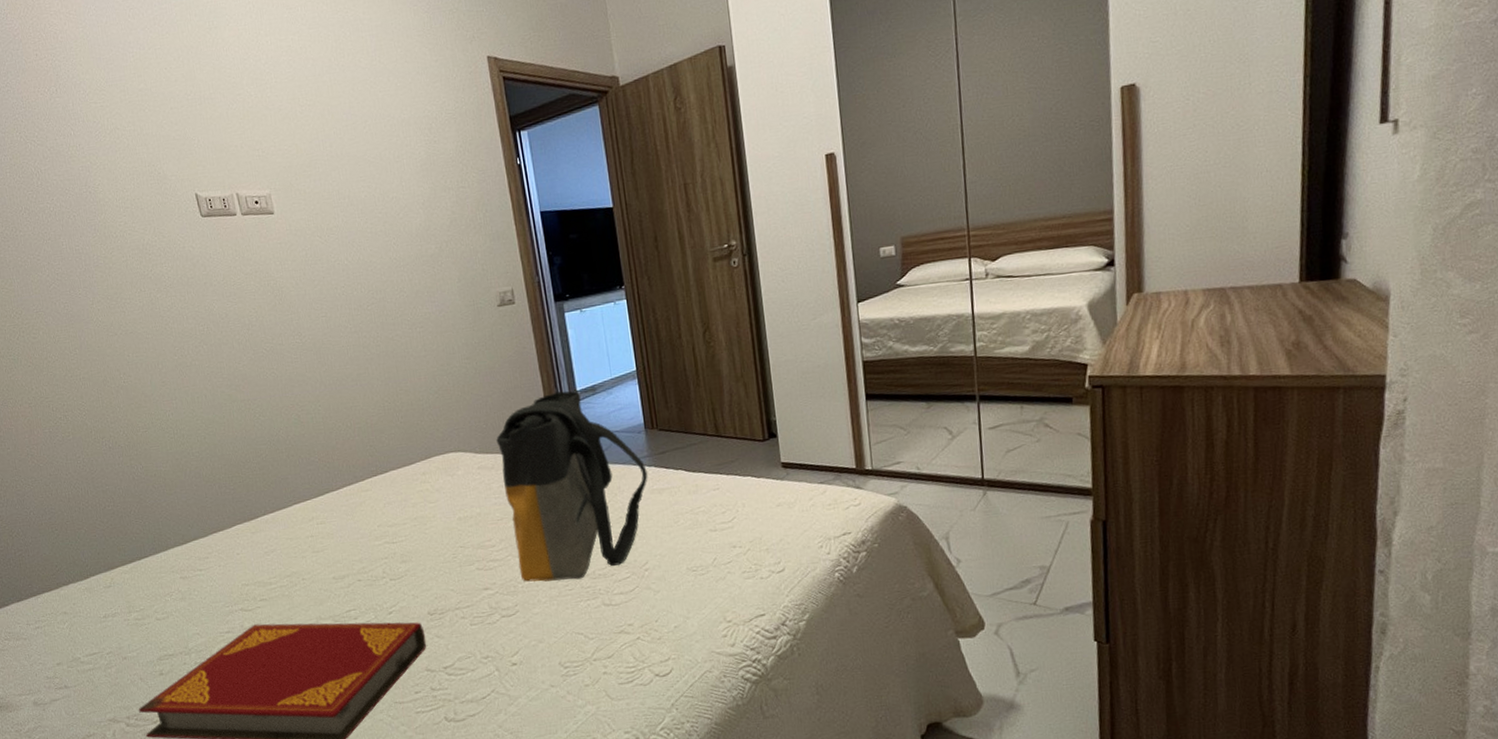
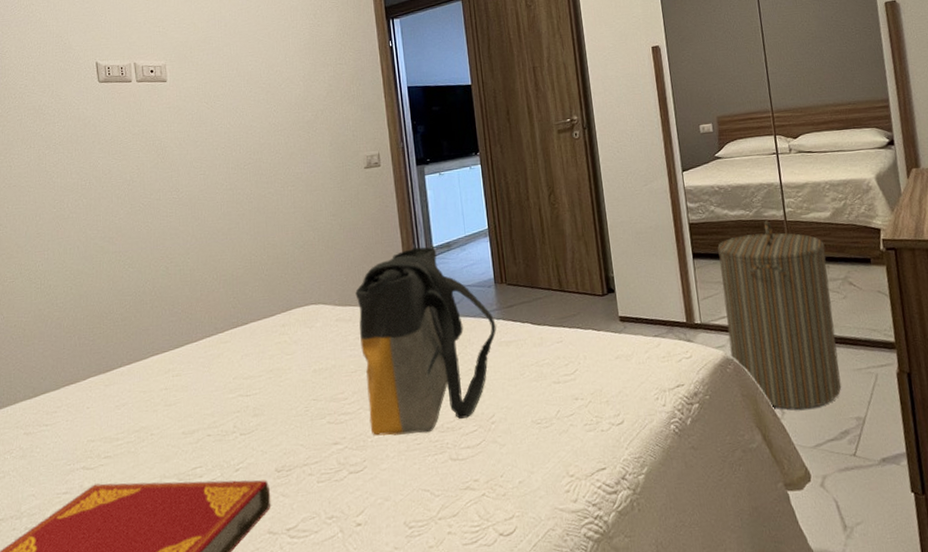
laundry hamper: none [895,356,1026,558] -> present [717,220,842,410]

